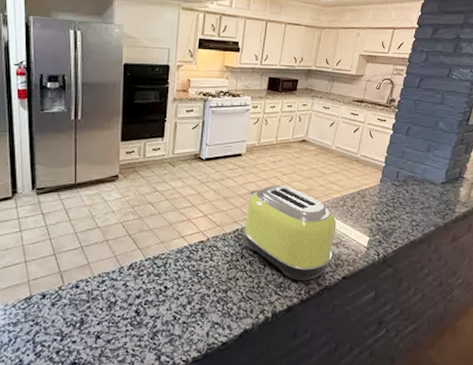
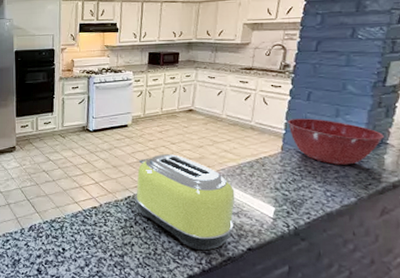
mixing bowl: none [388,152,462,197] -> present [287,118,384,165]

